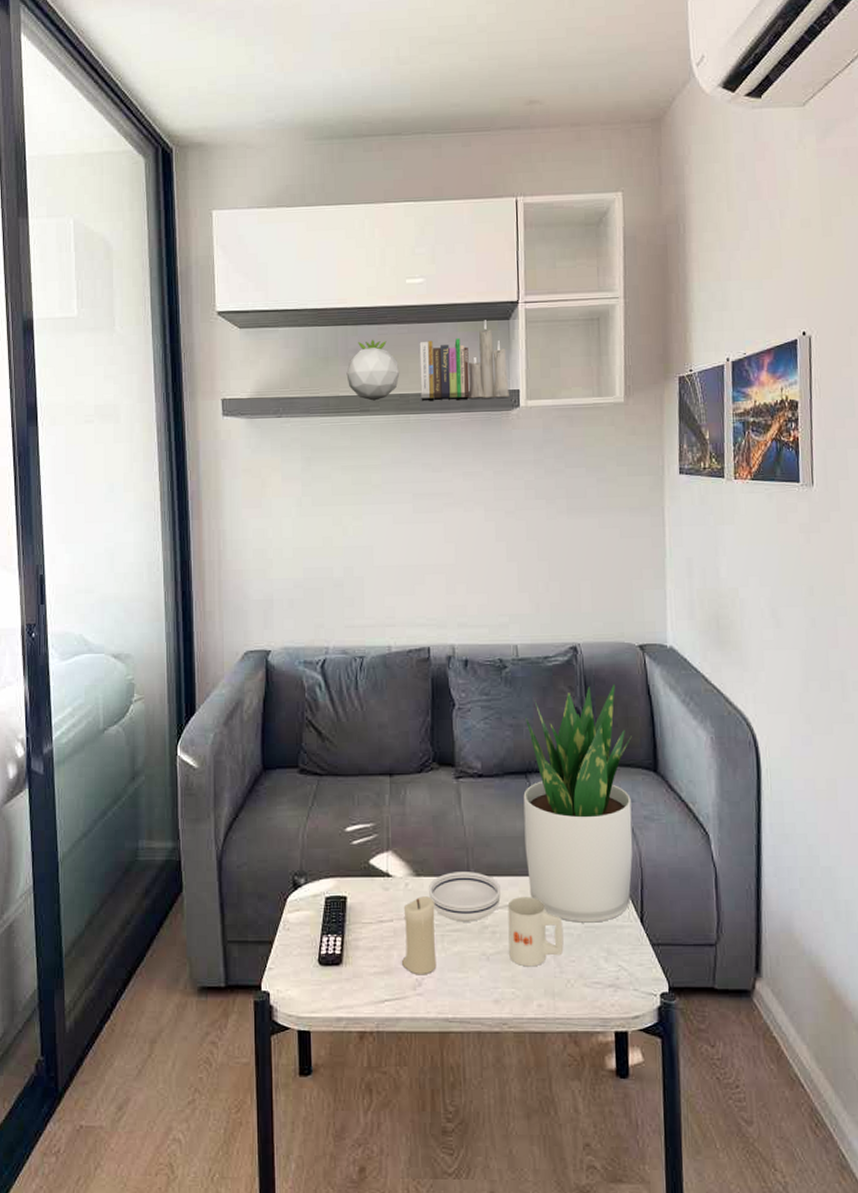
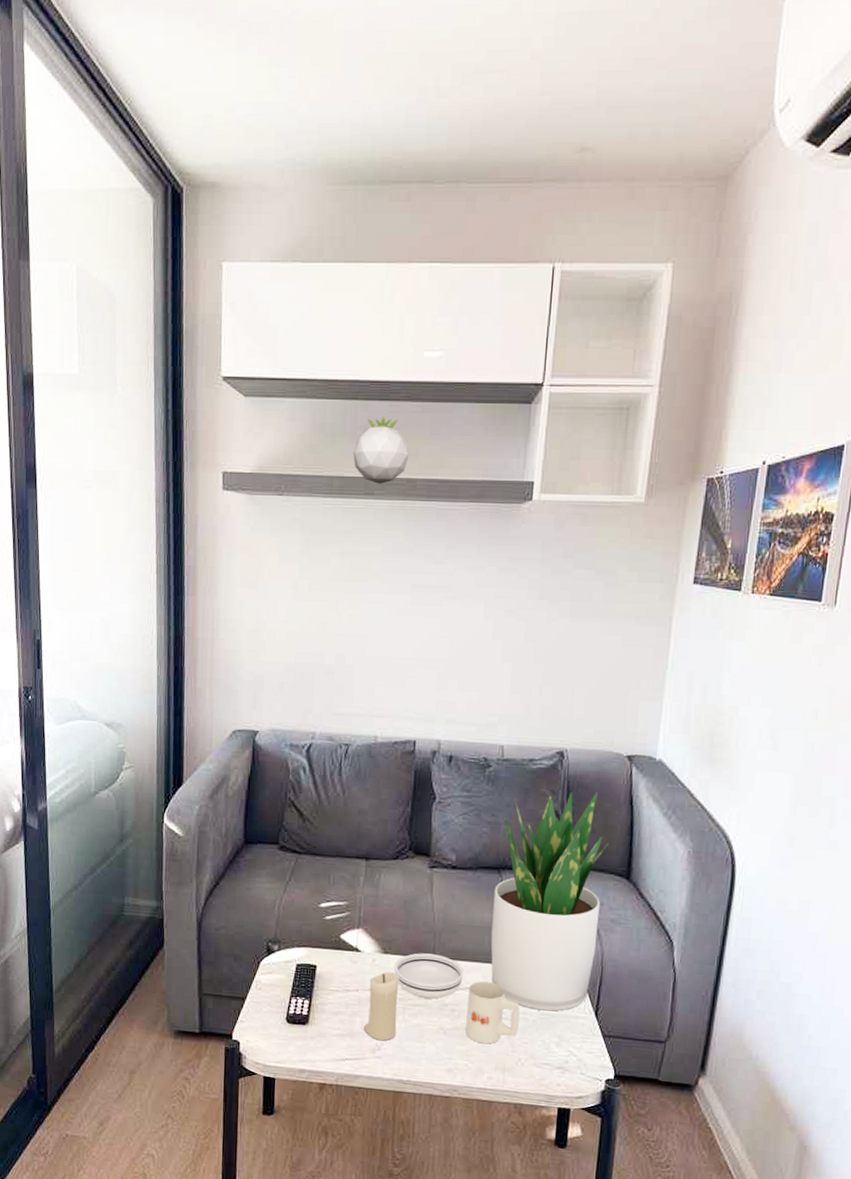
books: present [419,338,470,402] -> none [429,421,484,490]
candle: present [468,320,509,400] -> none [479,402,525,490]

